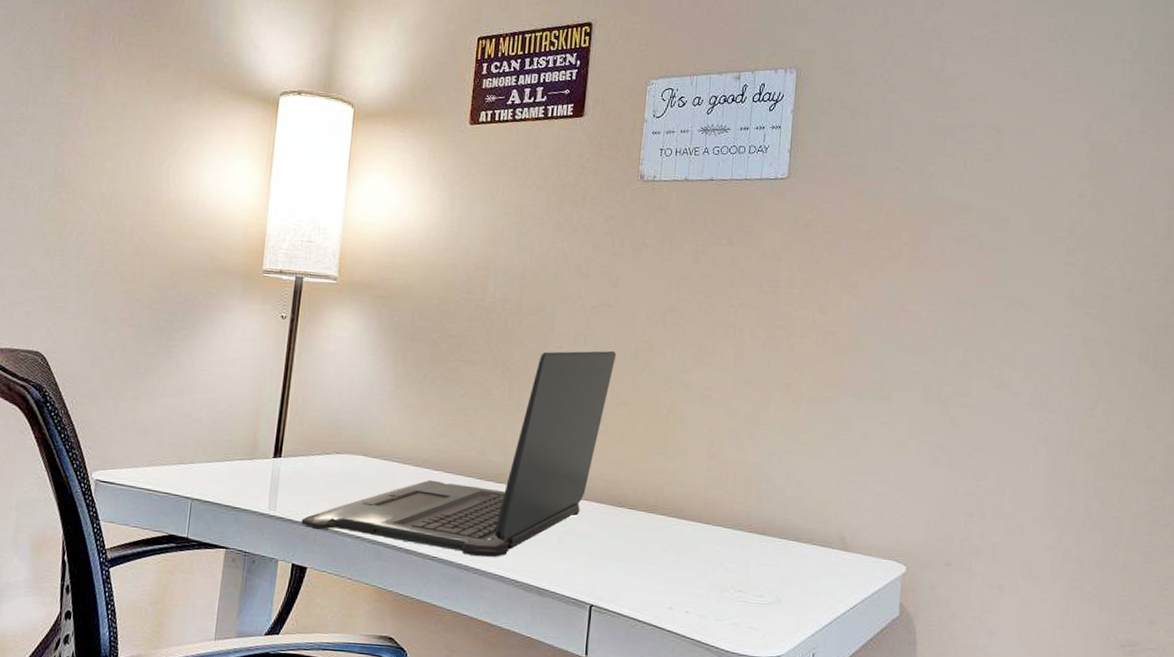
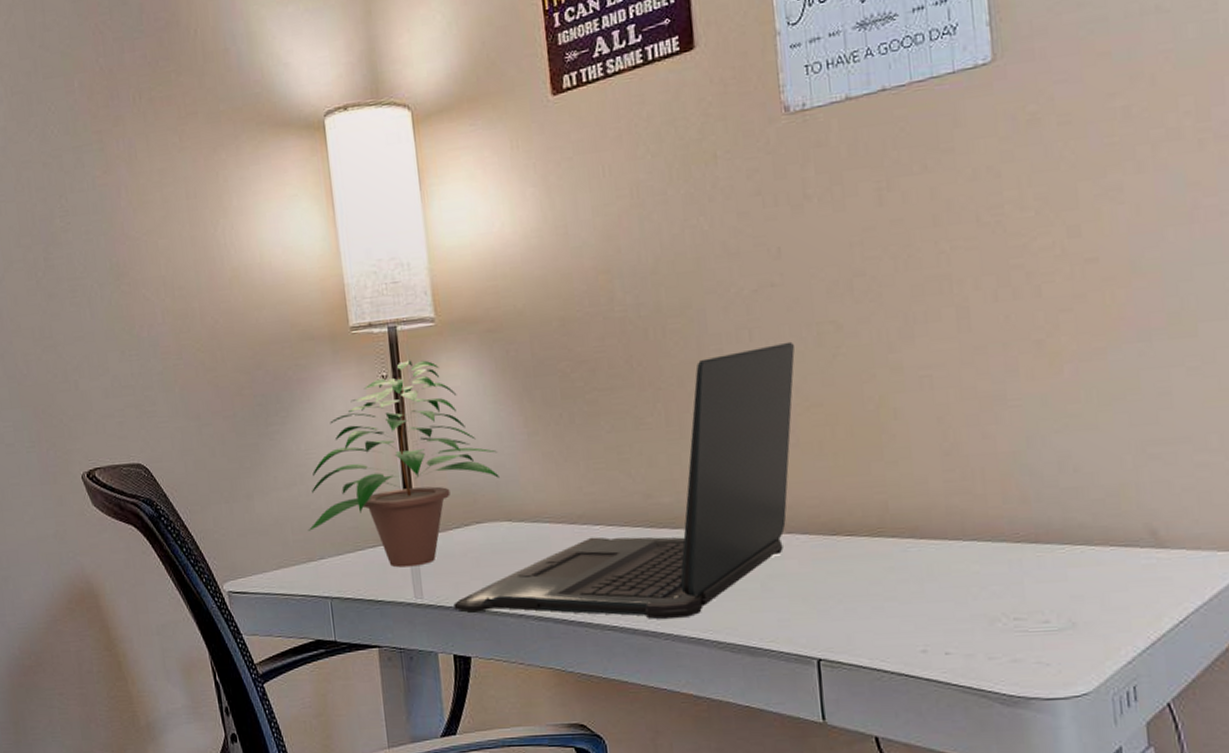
potted plant: none [185,307,367,483] -> present [308,360,500,568]

